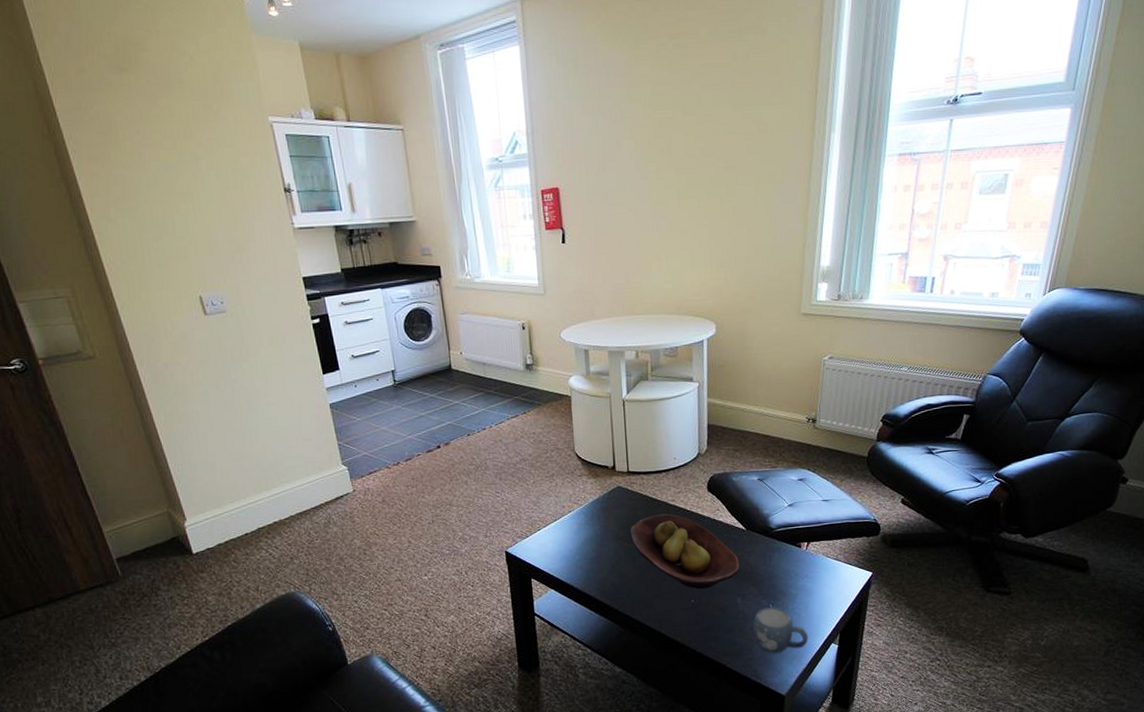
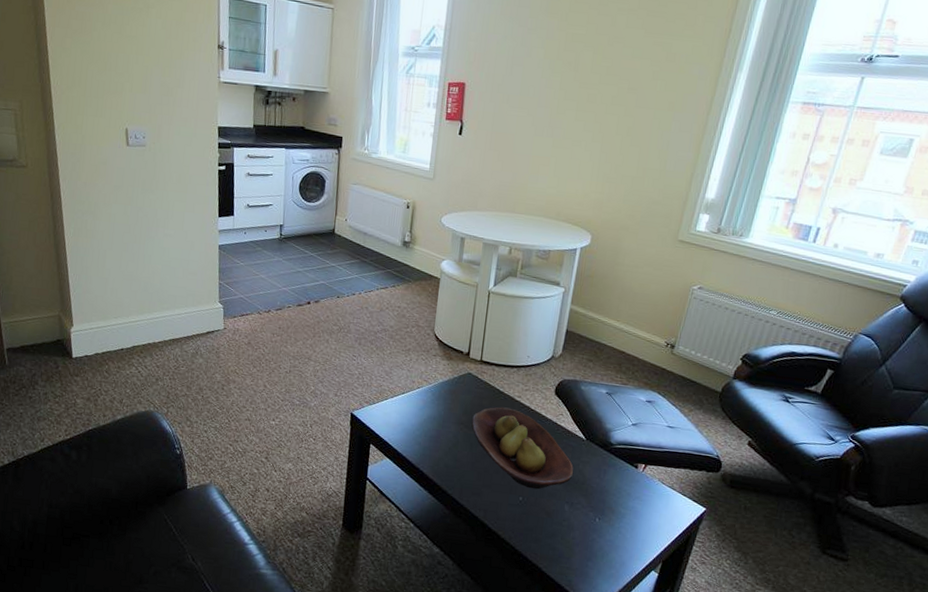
mug: present [753,607,809,653] -> none [575,520,630,569]

